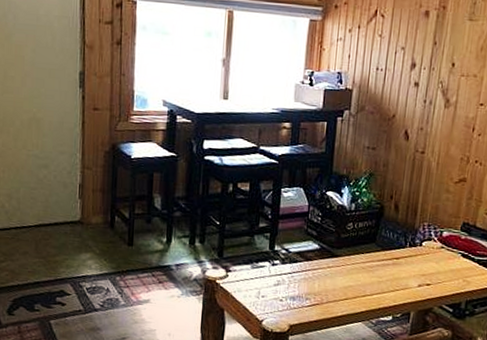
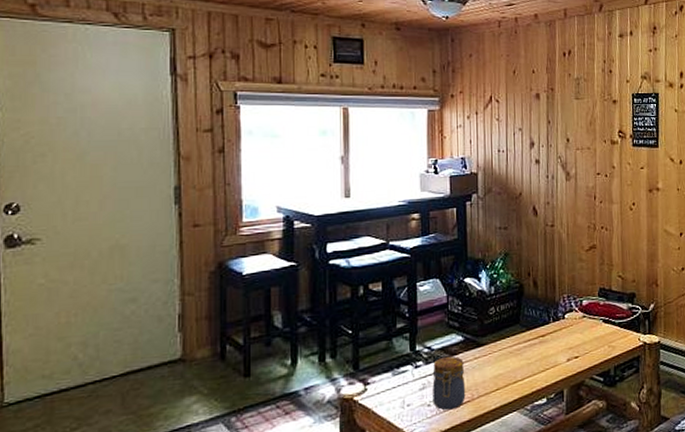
jar: none [285,260,317,309] -> present [432,356,466,411]

